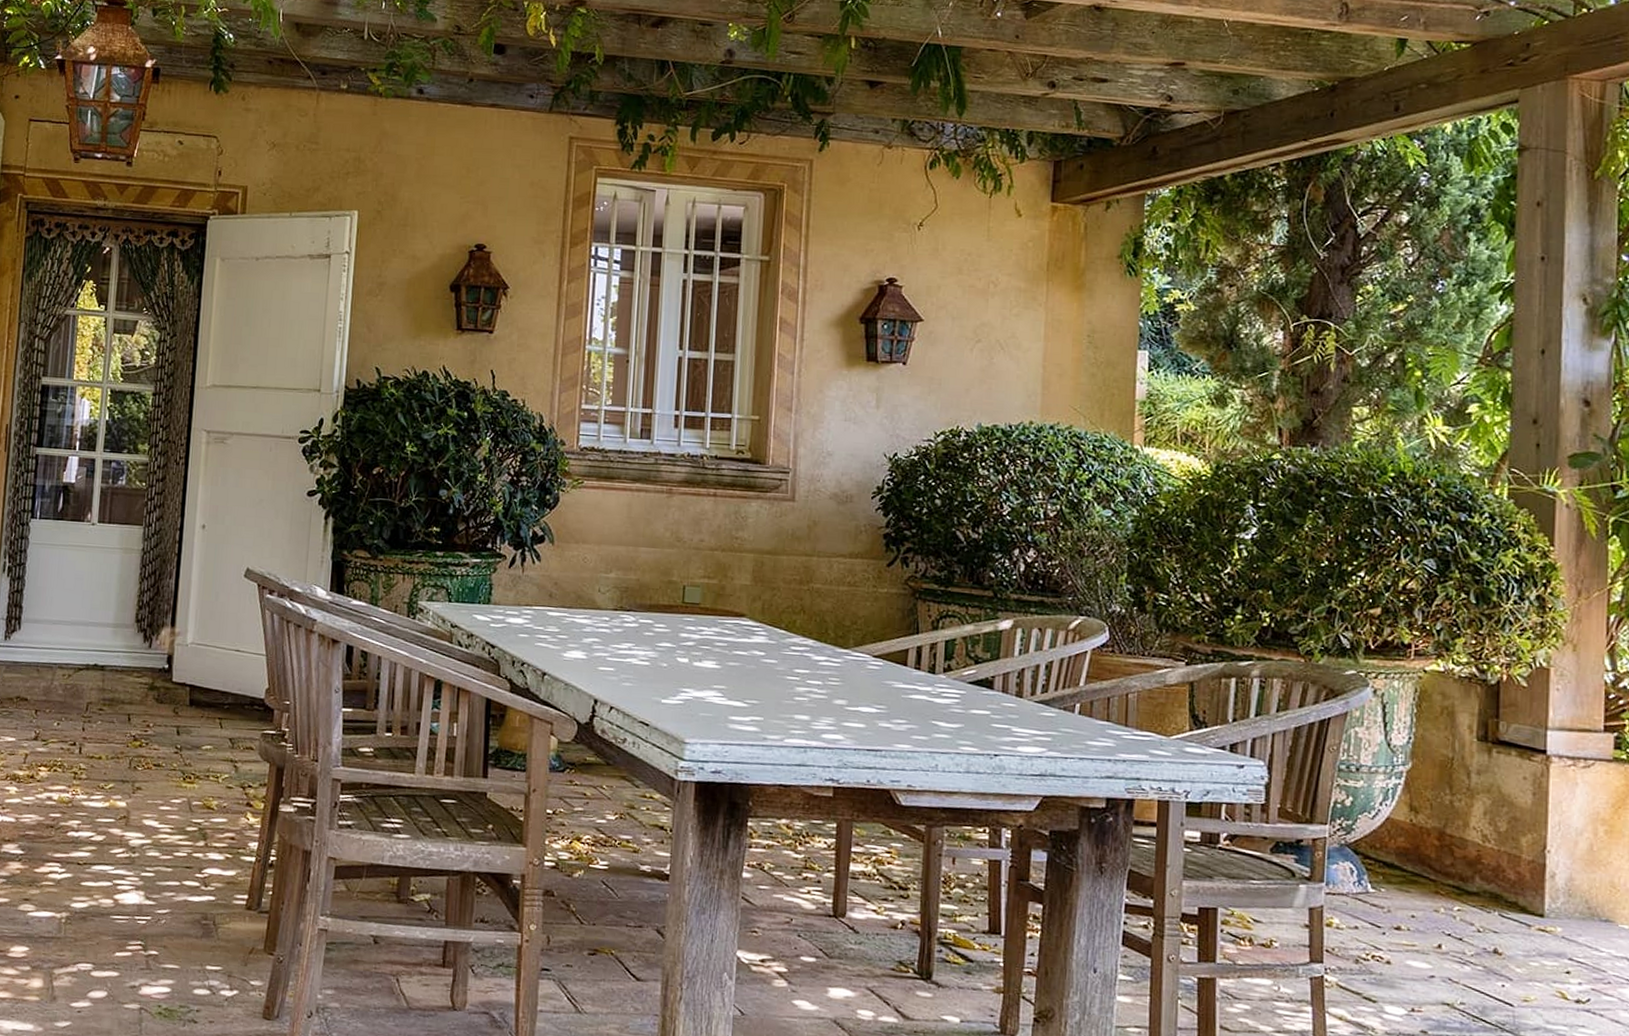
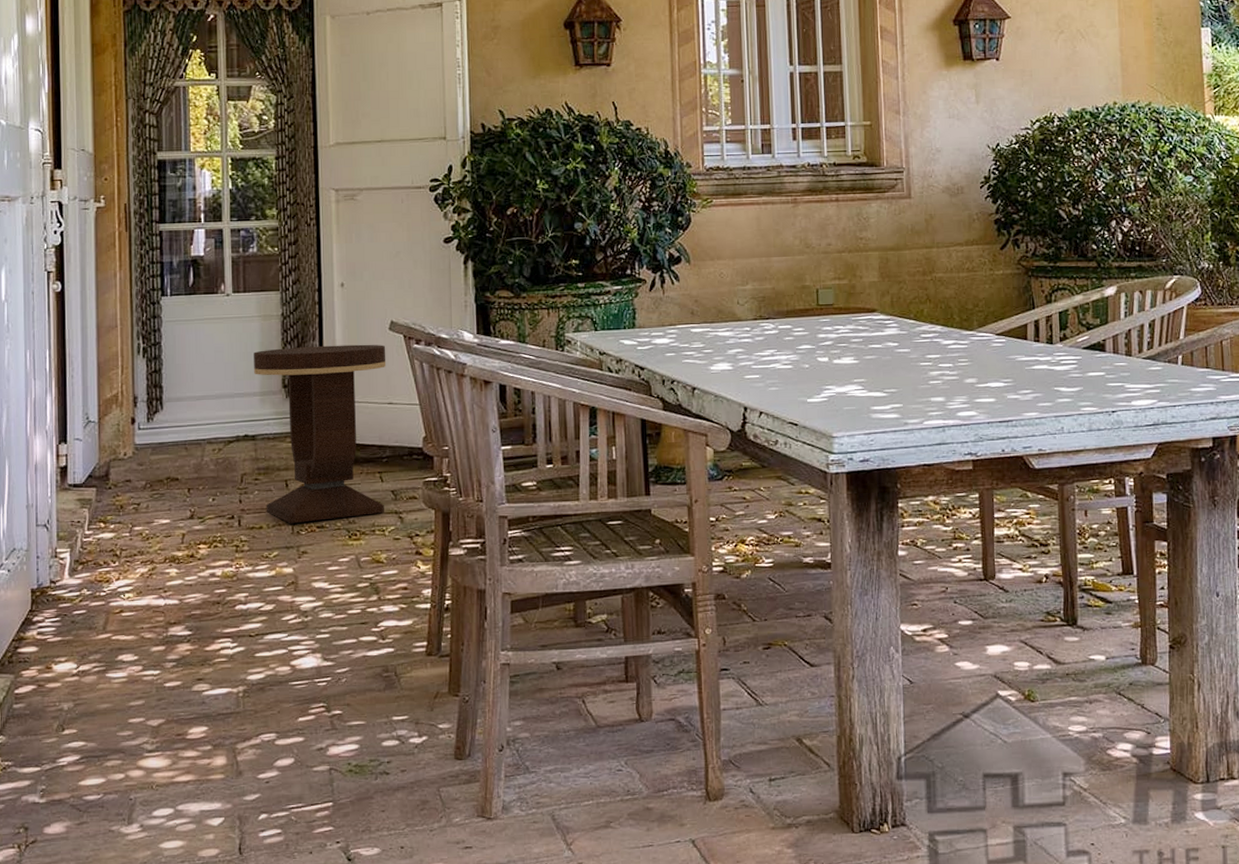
side table: none [107,582,239,760] -> present [254,344,386,524]

